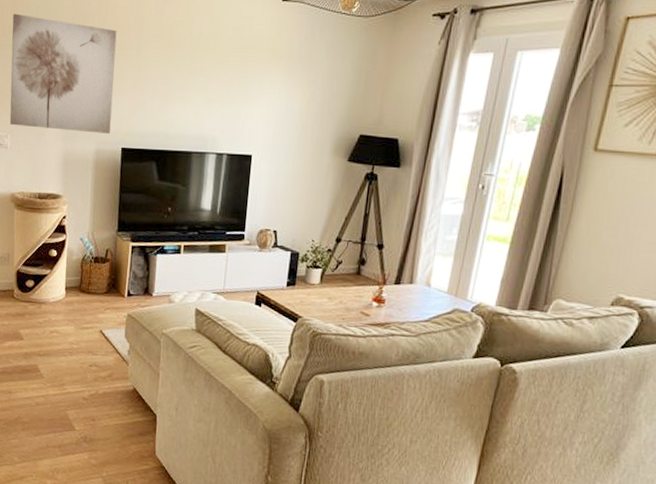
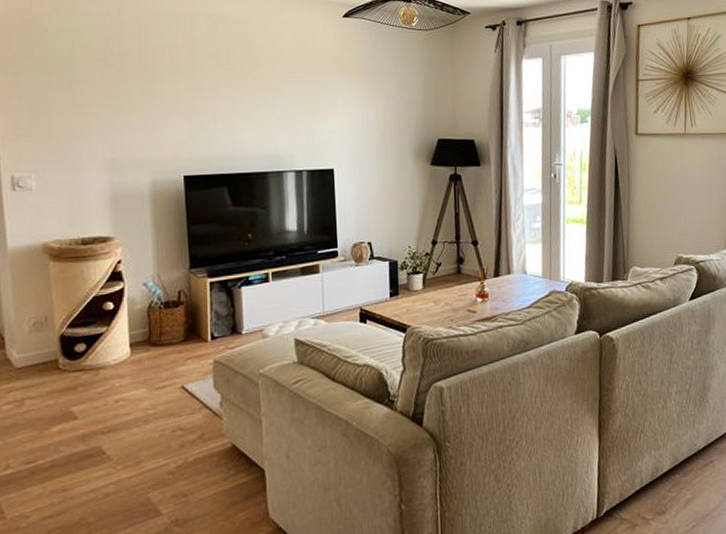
wall art: present [9,13,117,133] -> none [25,36,167,164]

